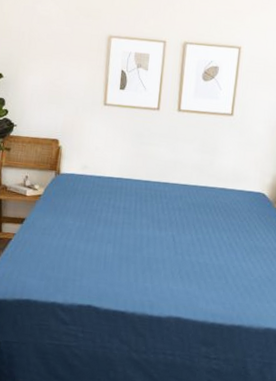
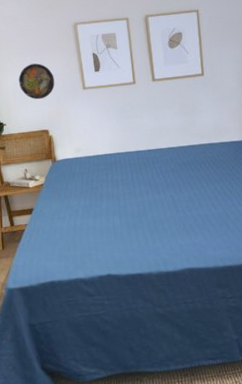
decorative plate: none [39,68,77,107] -> present [18,63,55,100]

